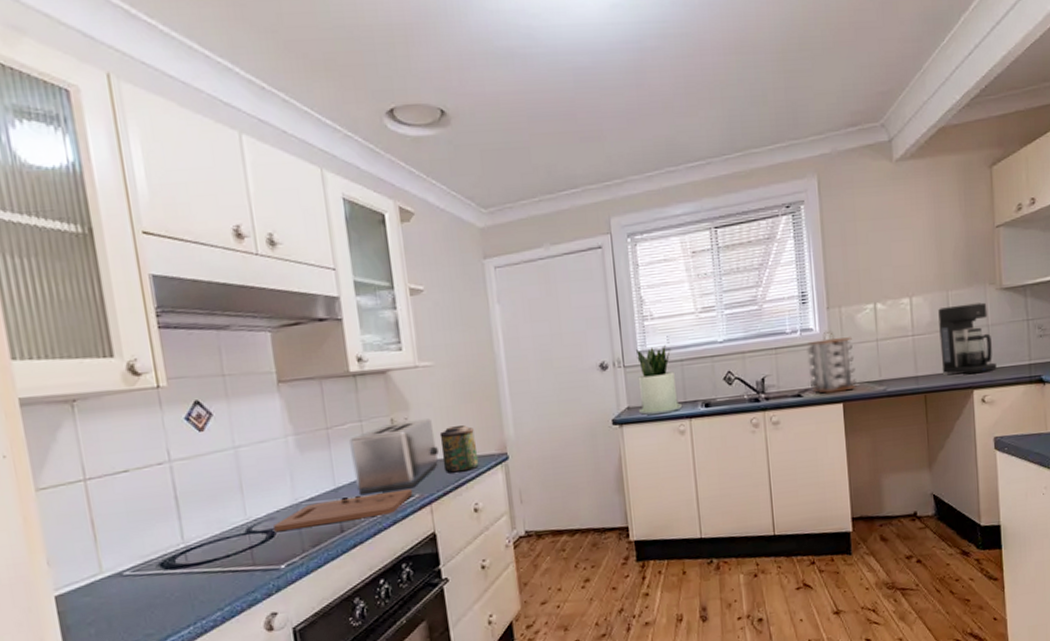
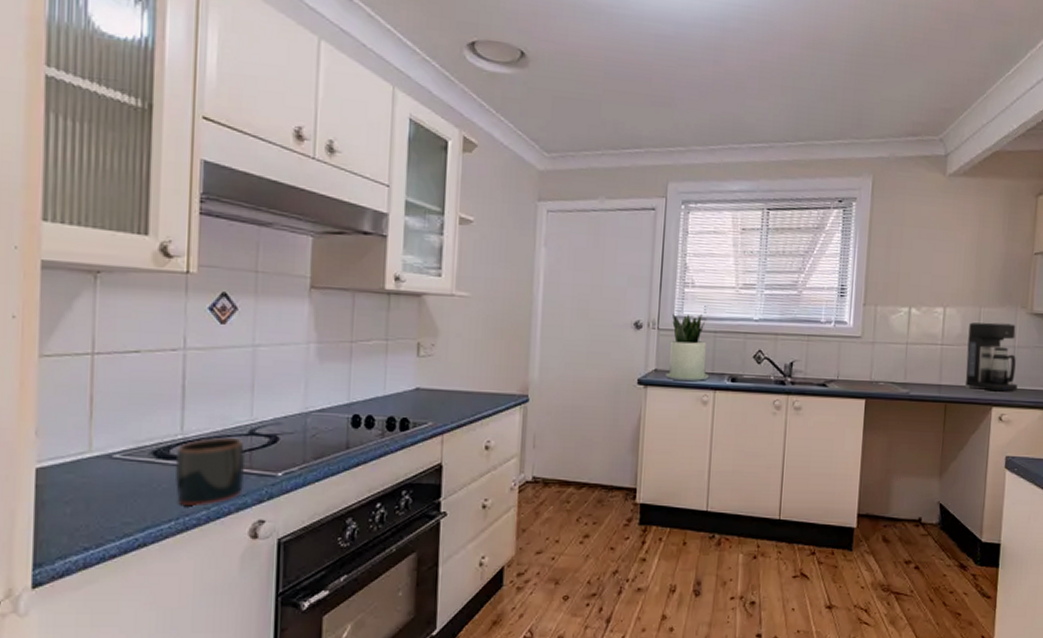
mug: none [181,538,251,610] -> present [174,437,246,507]
cutting board: present [274,488,413,533] -> none [278,414,427,439]
toaster: present [348,418,439,496] -> none [370,347,460,416]
canister: present [439,425,479,473] -> none [462,360,499,407]
spice rack: present [807,330,857,394] -> none [837,326,883,388]

